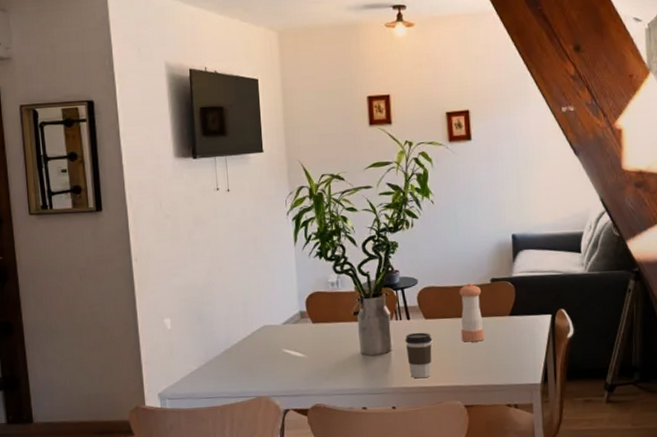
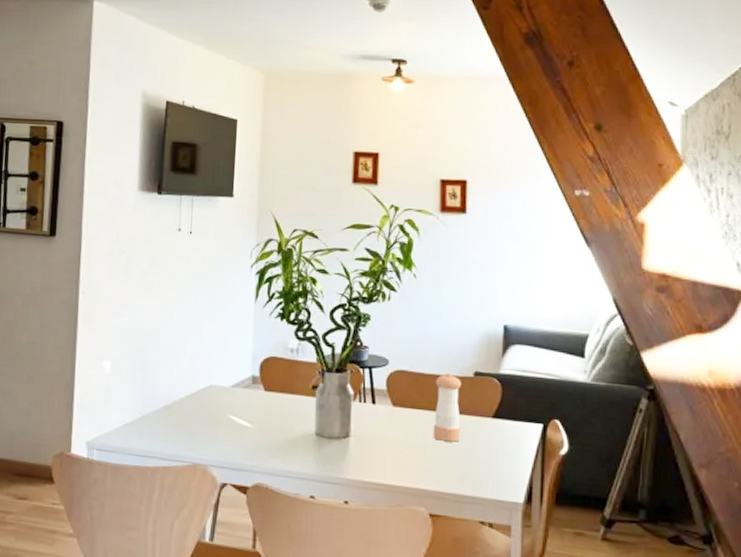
coffee cup: present [405,332,433,379] -> none [367,419,399,475]

